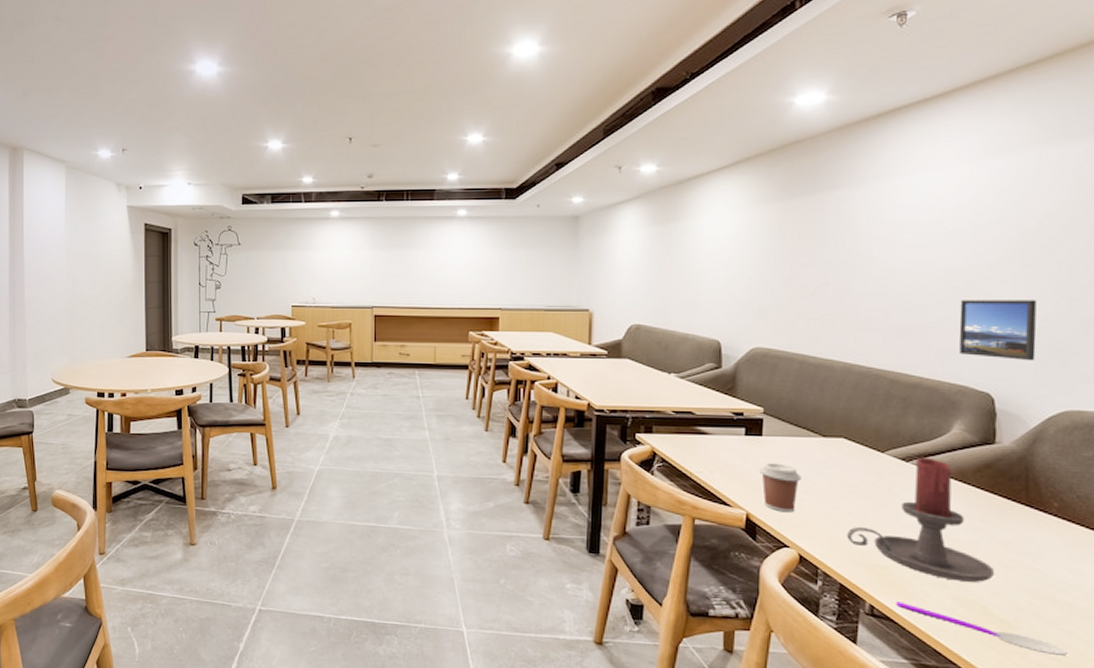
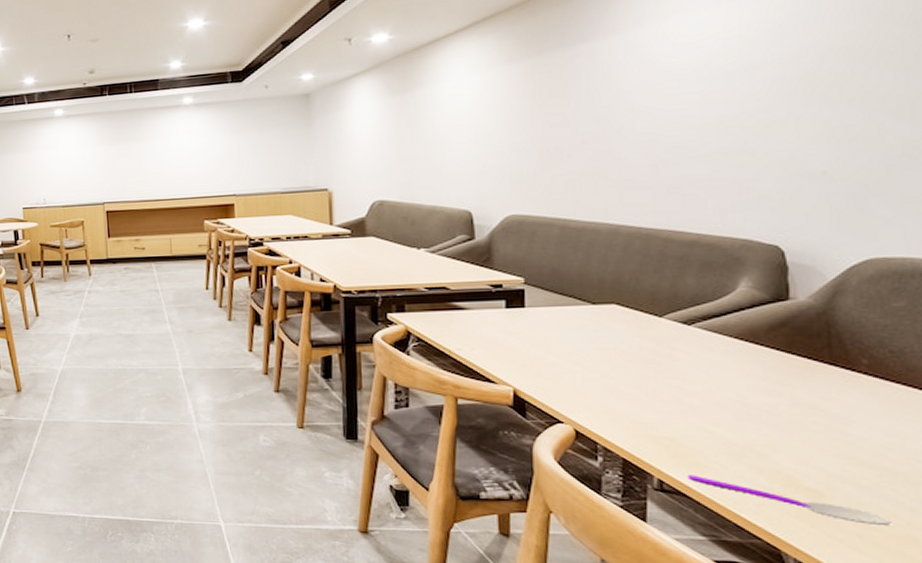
coffee cup: present [760,463,801,513] -> none [525,335,571,387]
candle holder: present [846,457,995,582] -> none [626,319,800,450]
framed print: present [959,300,1037,361] -> none [737,141,829,208]

